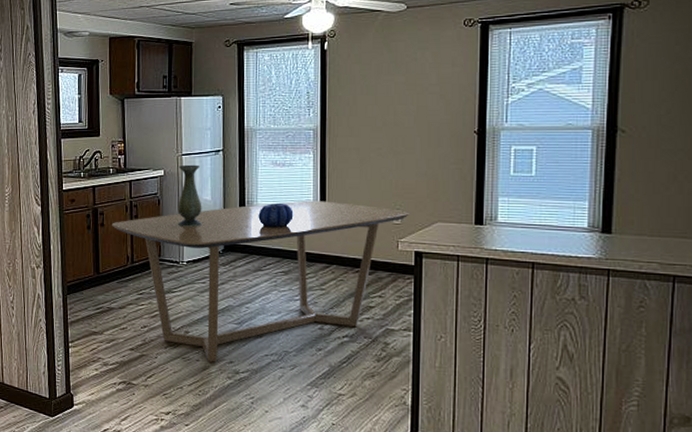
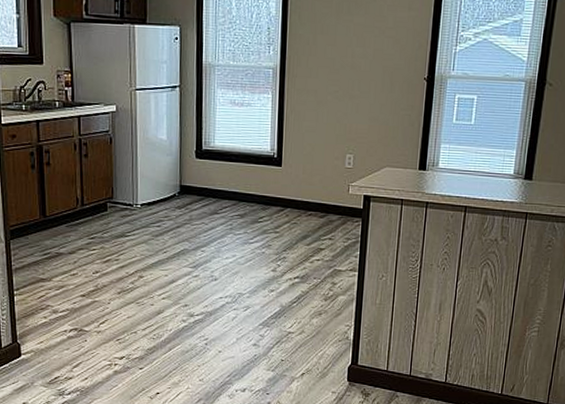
dining table: present [112,200,409,363] -> none [59,142,361,306]
vase: present [177,164,202,227] -> none [131,100,158,168]
decorative bowl: present [258,202,294,228] -> none [215,144,251,170]

